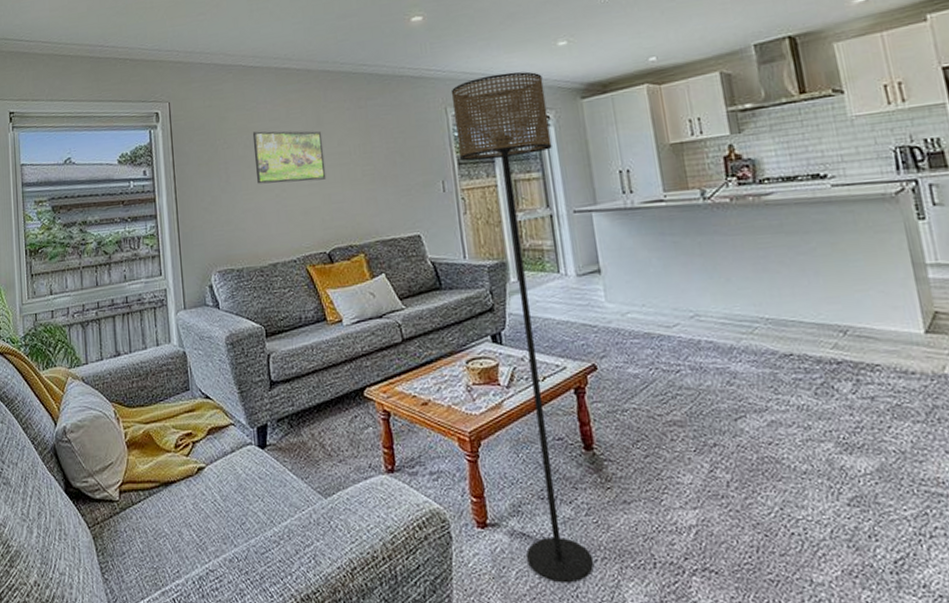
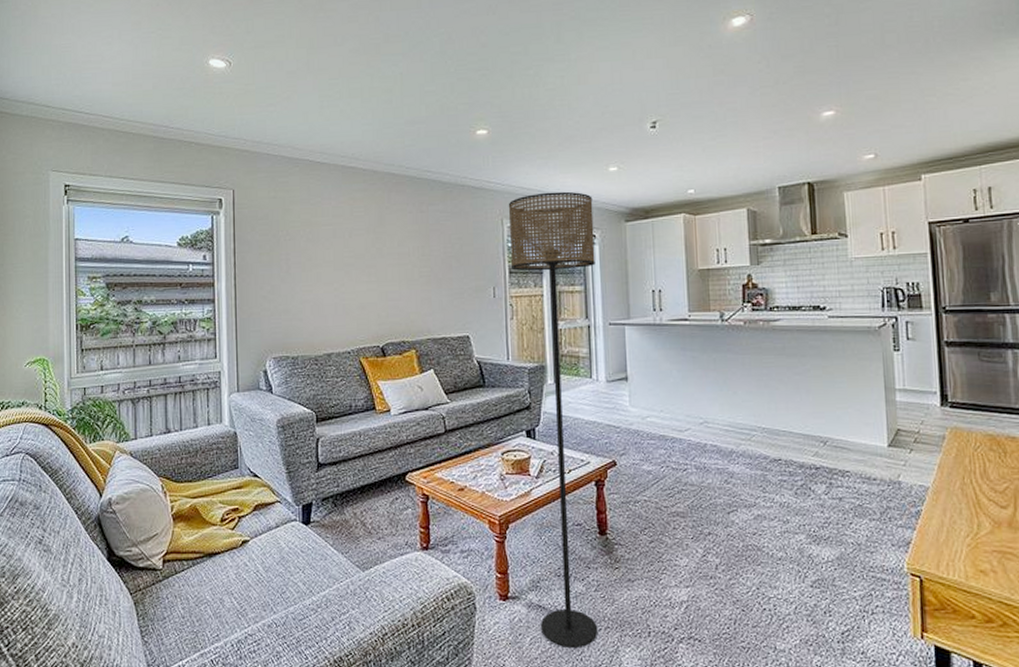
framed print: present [252,131,327,184] -> none [315,226,385,278]

